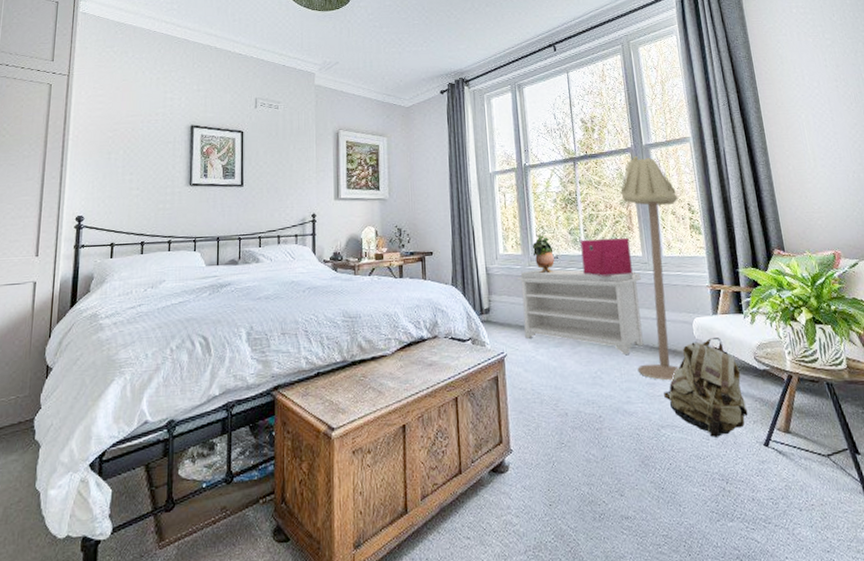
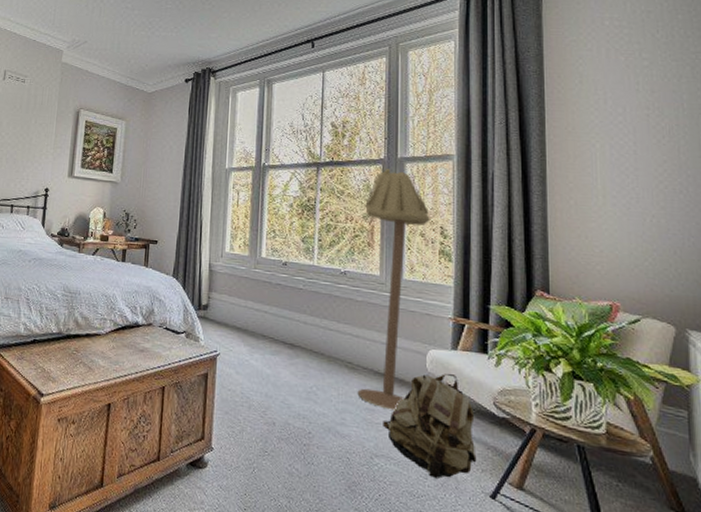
bench: present [517,269,644,354] -> none [240,273,375,375]
potted plant: present [532,234,555,274] -> none [260,238,283,279]
storage bin: present [580,237,633,277] -> none [312,249,367,293]

